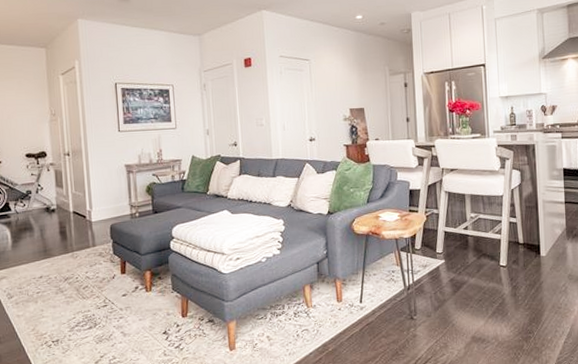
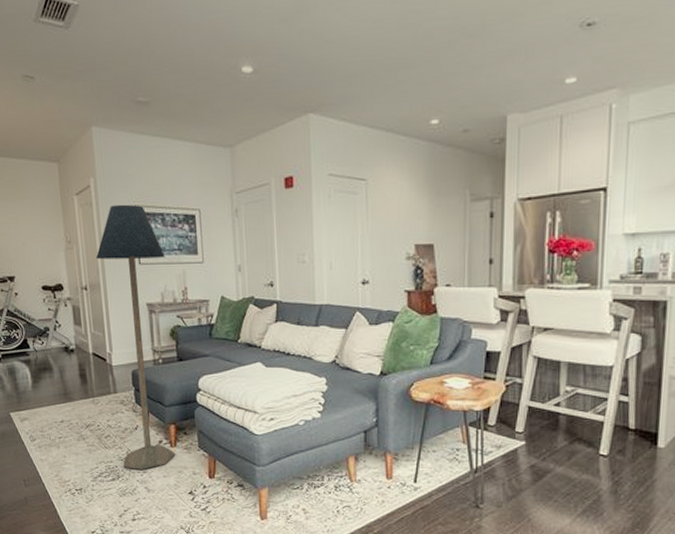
floor lamp: none [79,82,151,316] -> present [96,204,176,470]

